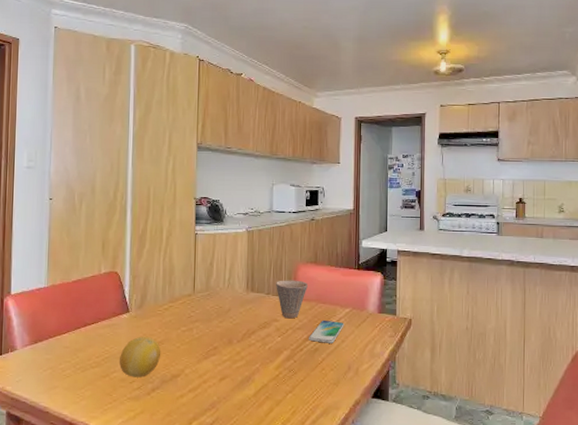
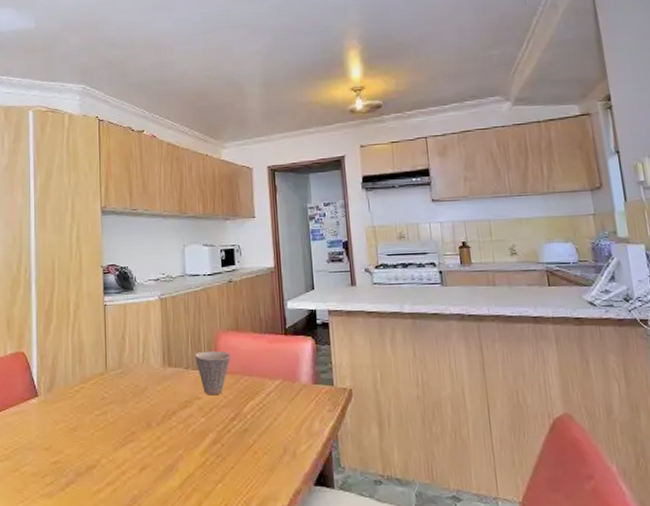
fruit: present [120,336,161,378] -> none [30,423,74,471]
smartphone: present [309,319,344,343] -> none [236,394,275,422]

